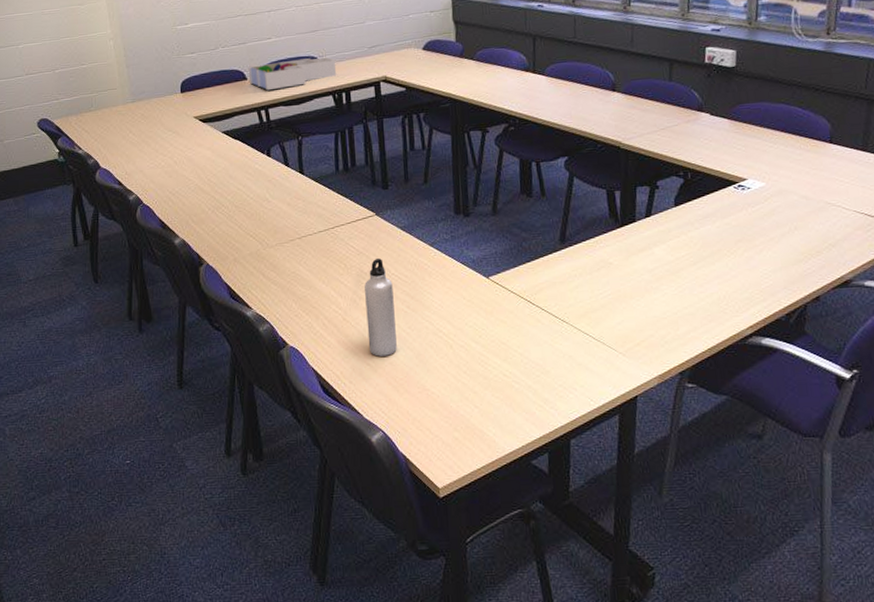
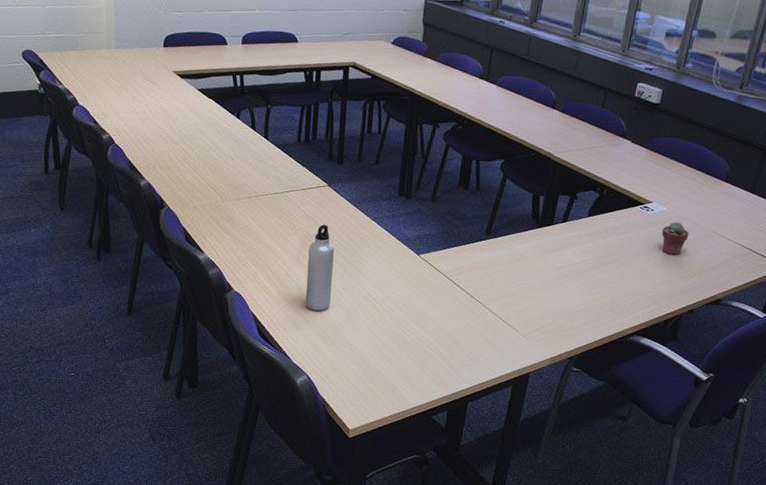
desk organizer: present [248,57,337,91] -> none [229,33,311,58]
potted succulent: none [764,197,798,237] -> present [662,221,689,256]

